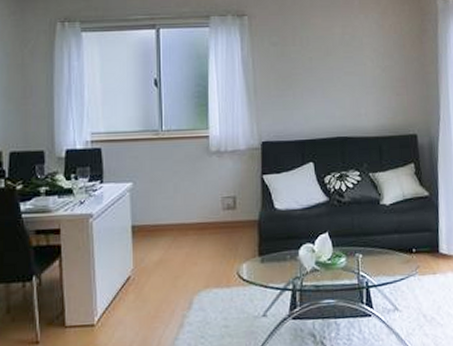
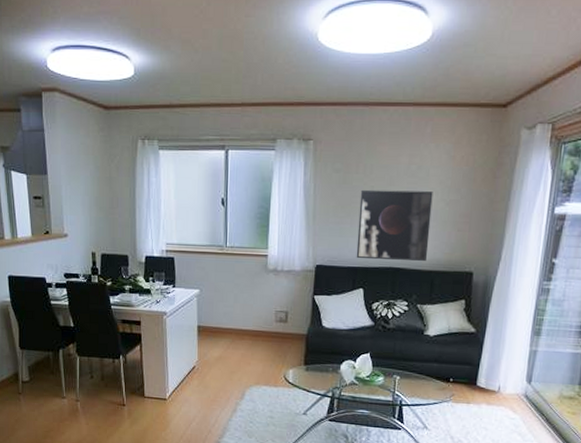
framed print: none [299,59,372,131] -> present [356,189,433,261]

